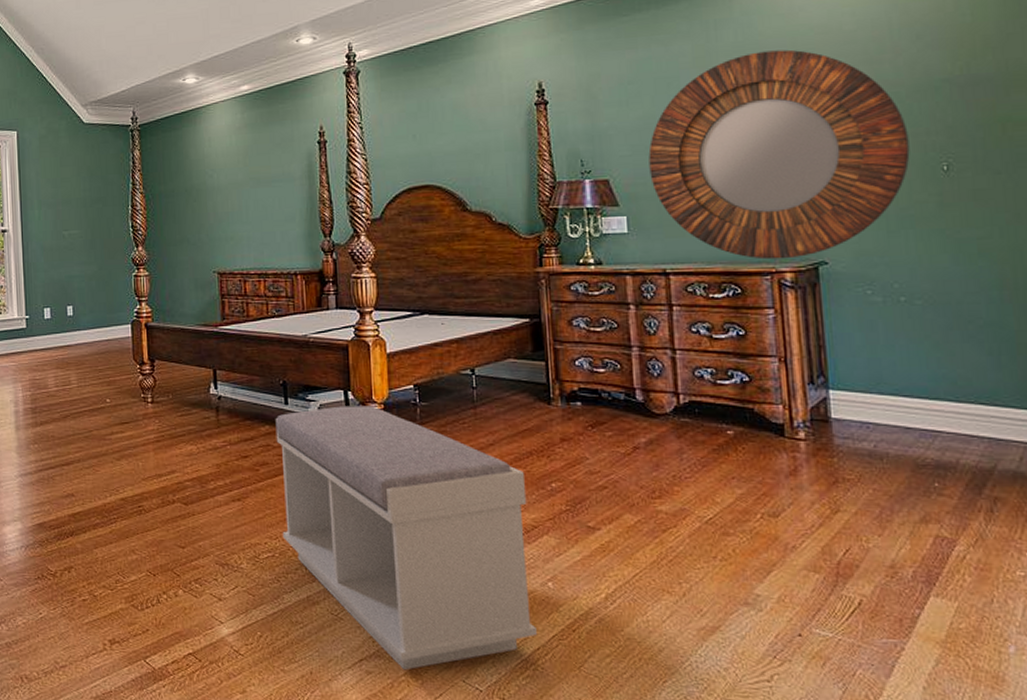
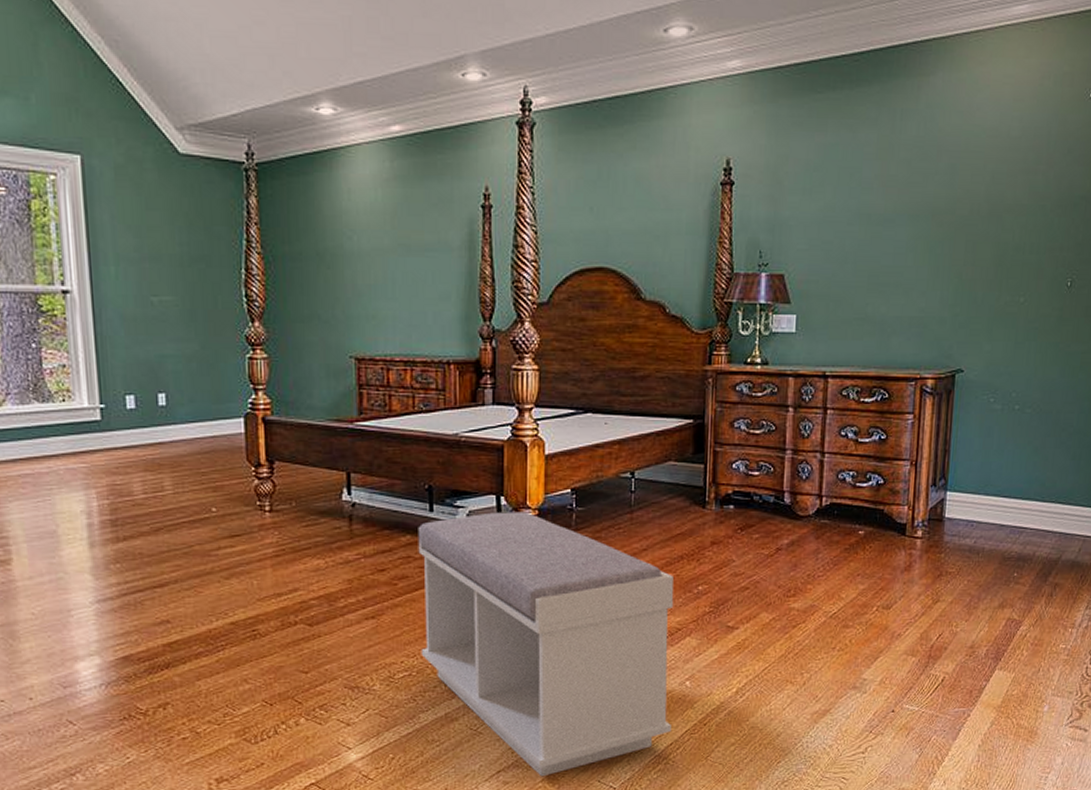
home mirror: present [648,49,910,260] -> none [822,149,1047,366]

